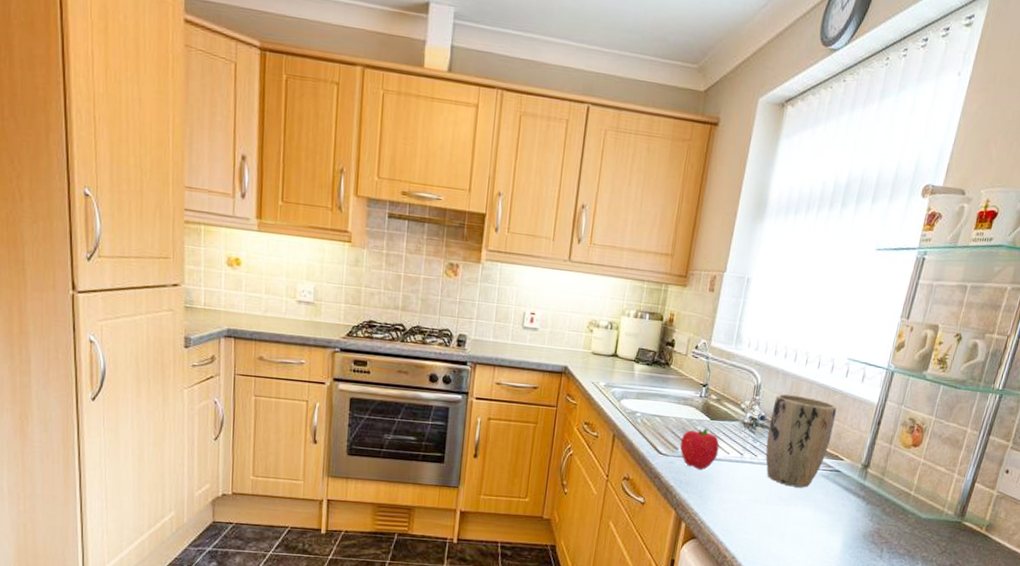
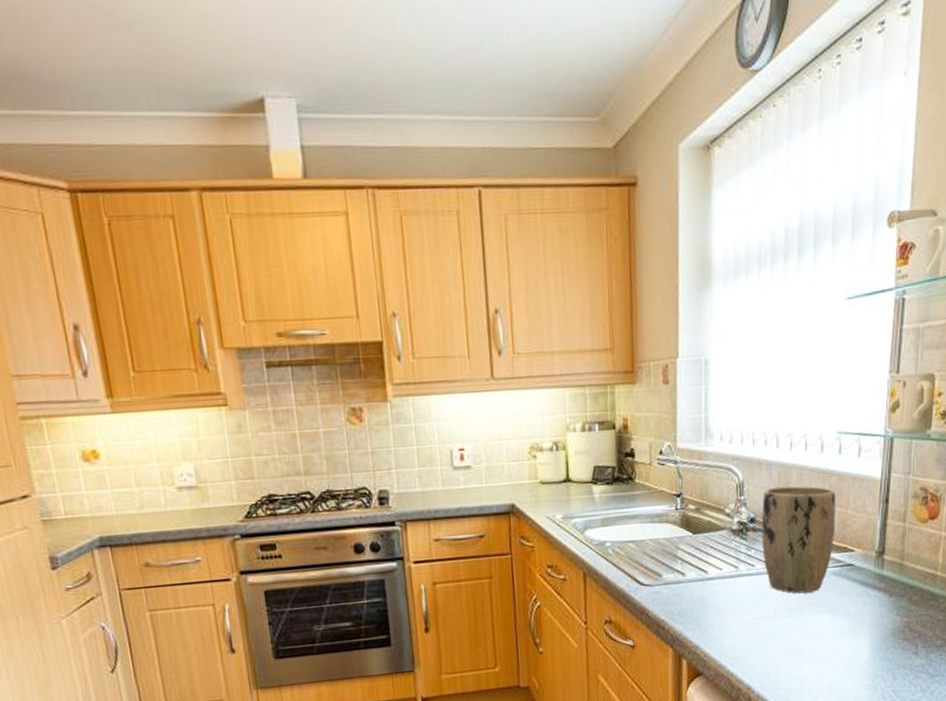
fruit: present [679,428,720,470] -> none [662,545,709,595]

